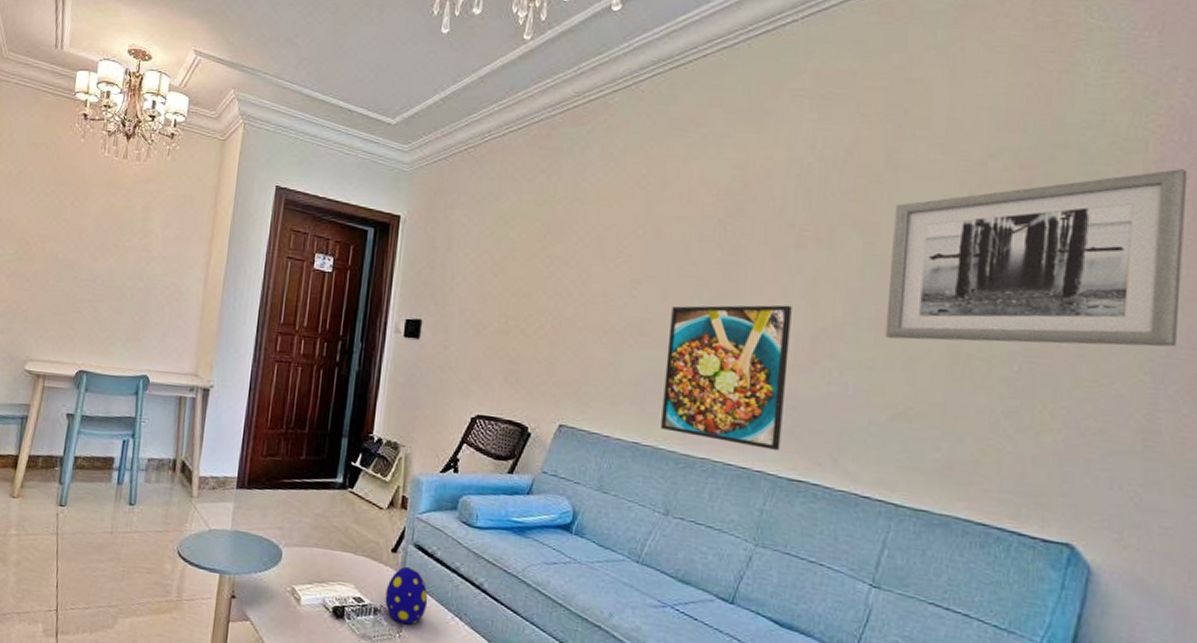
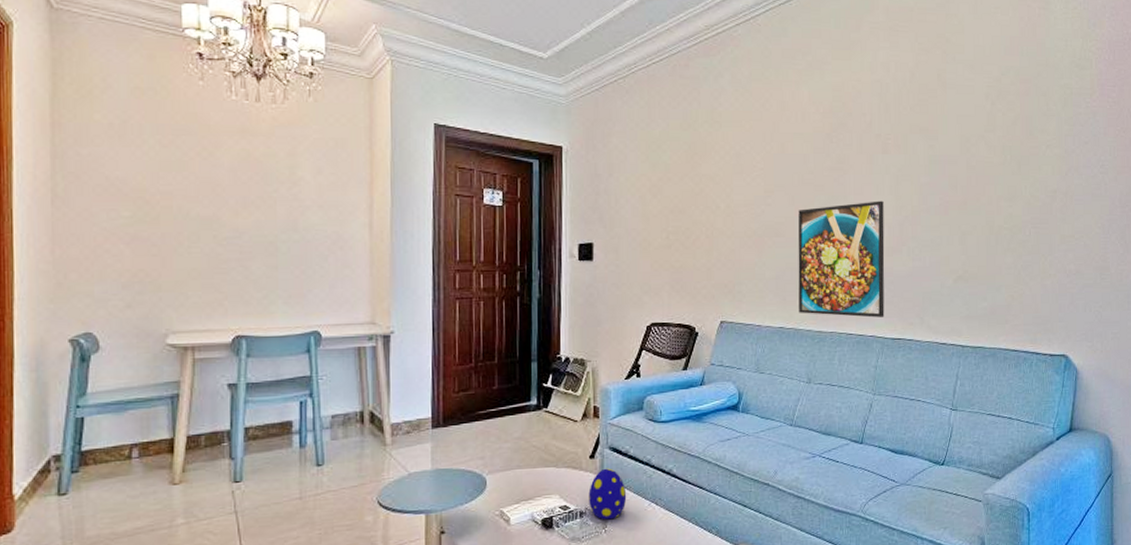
wall art: present [885,169,1188,347] -> none [946,80,1115,219]

